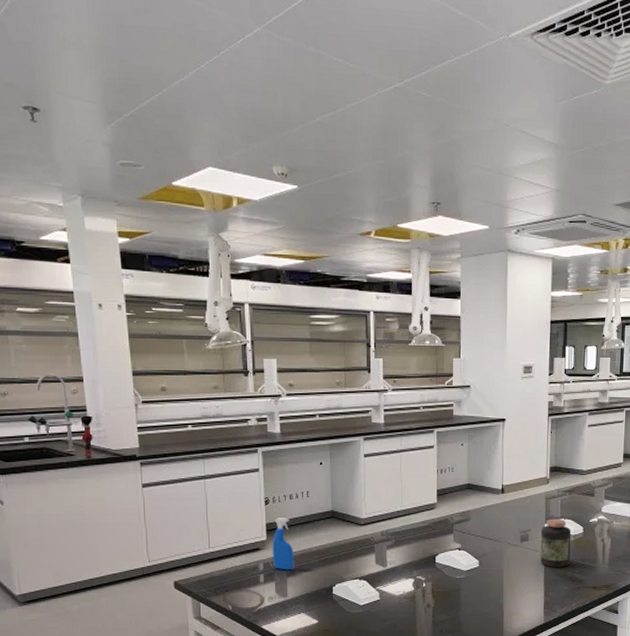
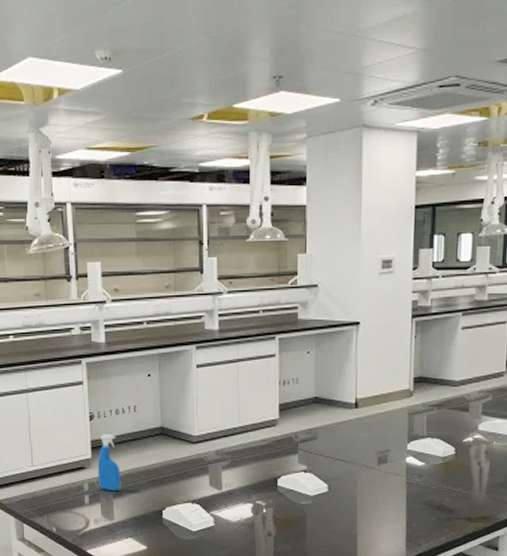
jar: present [540,519,571,568] -> none [401,438,440,495]

